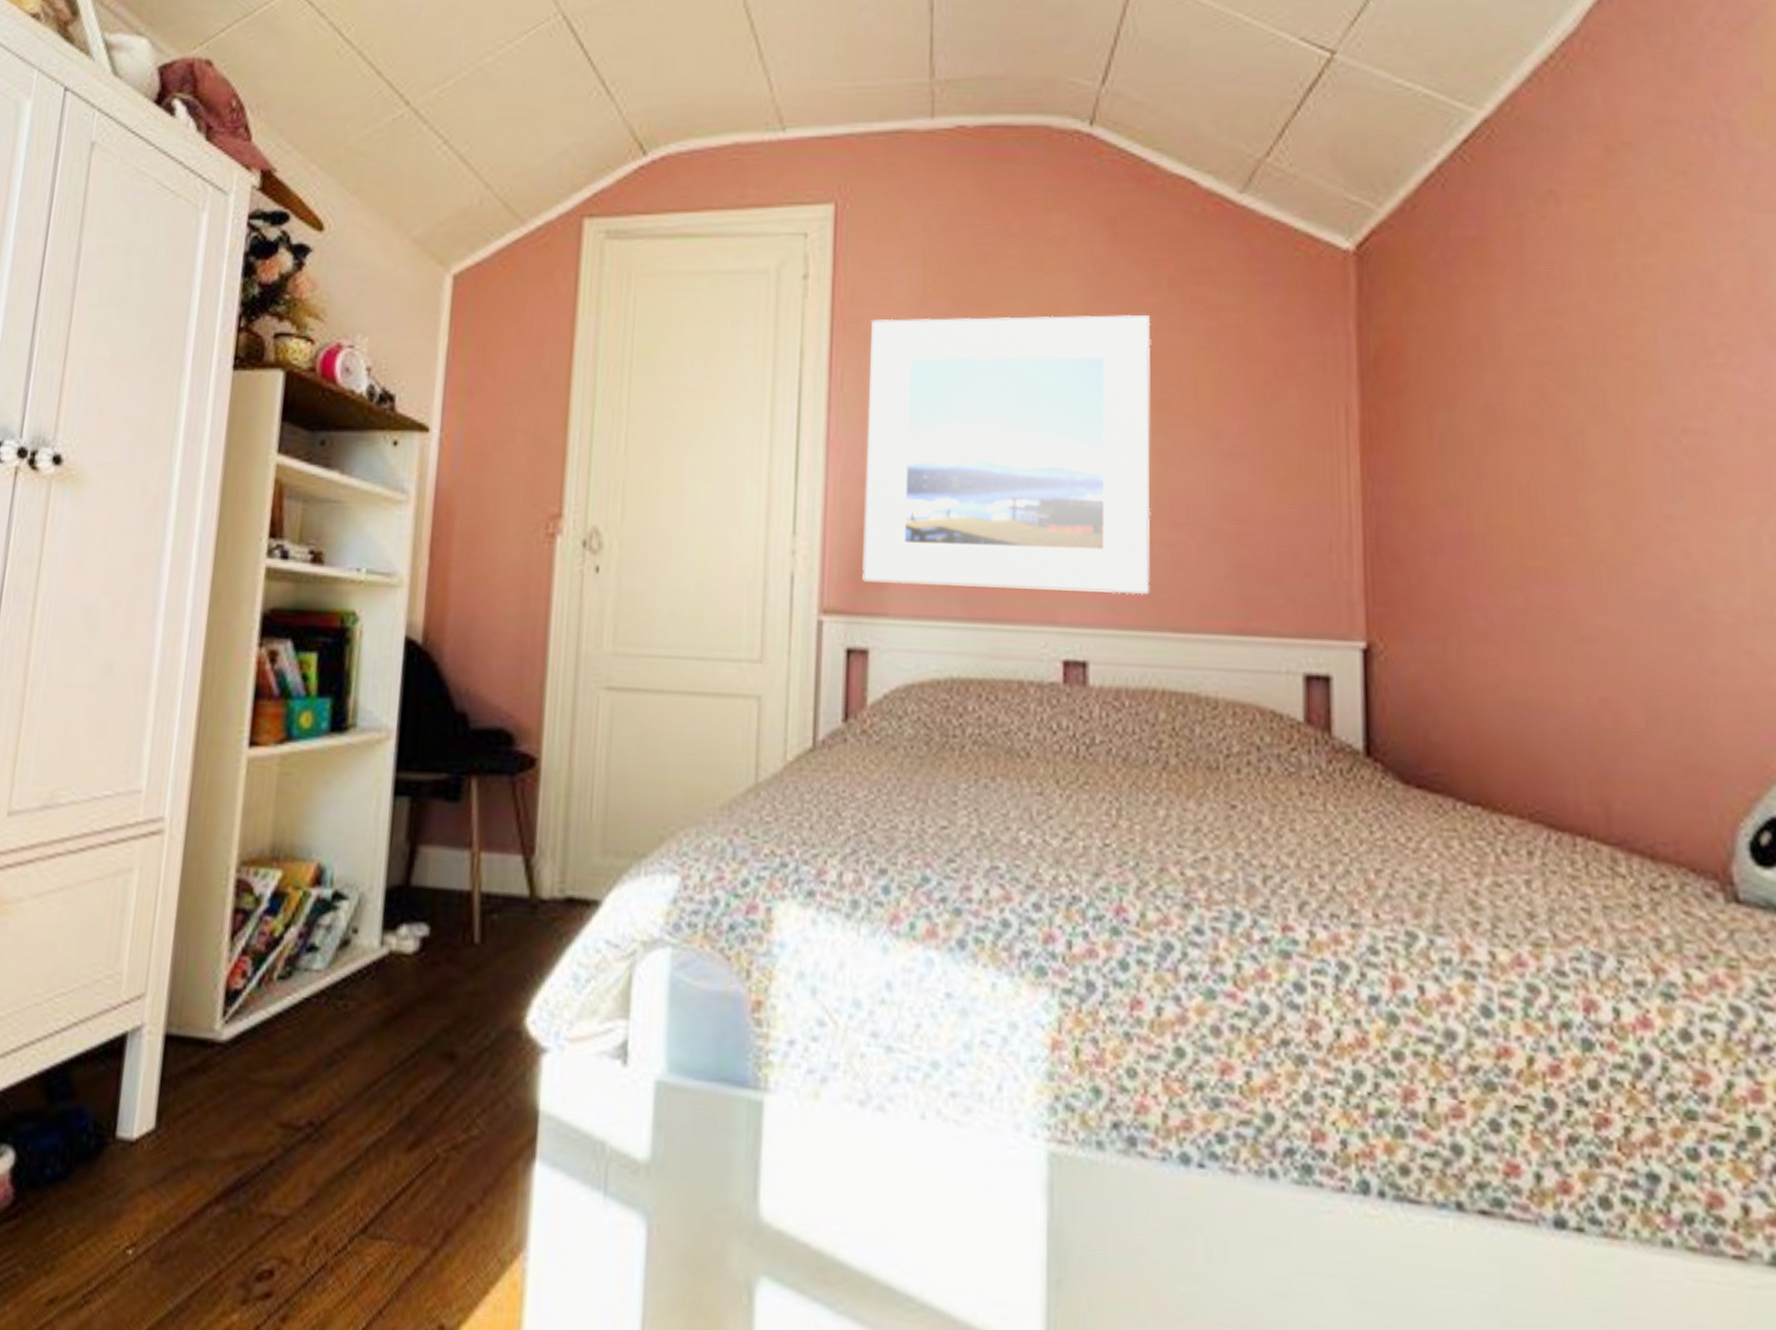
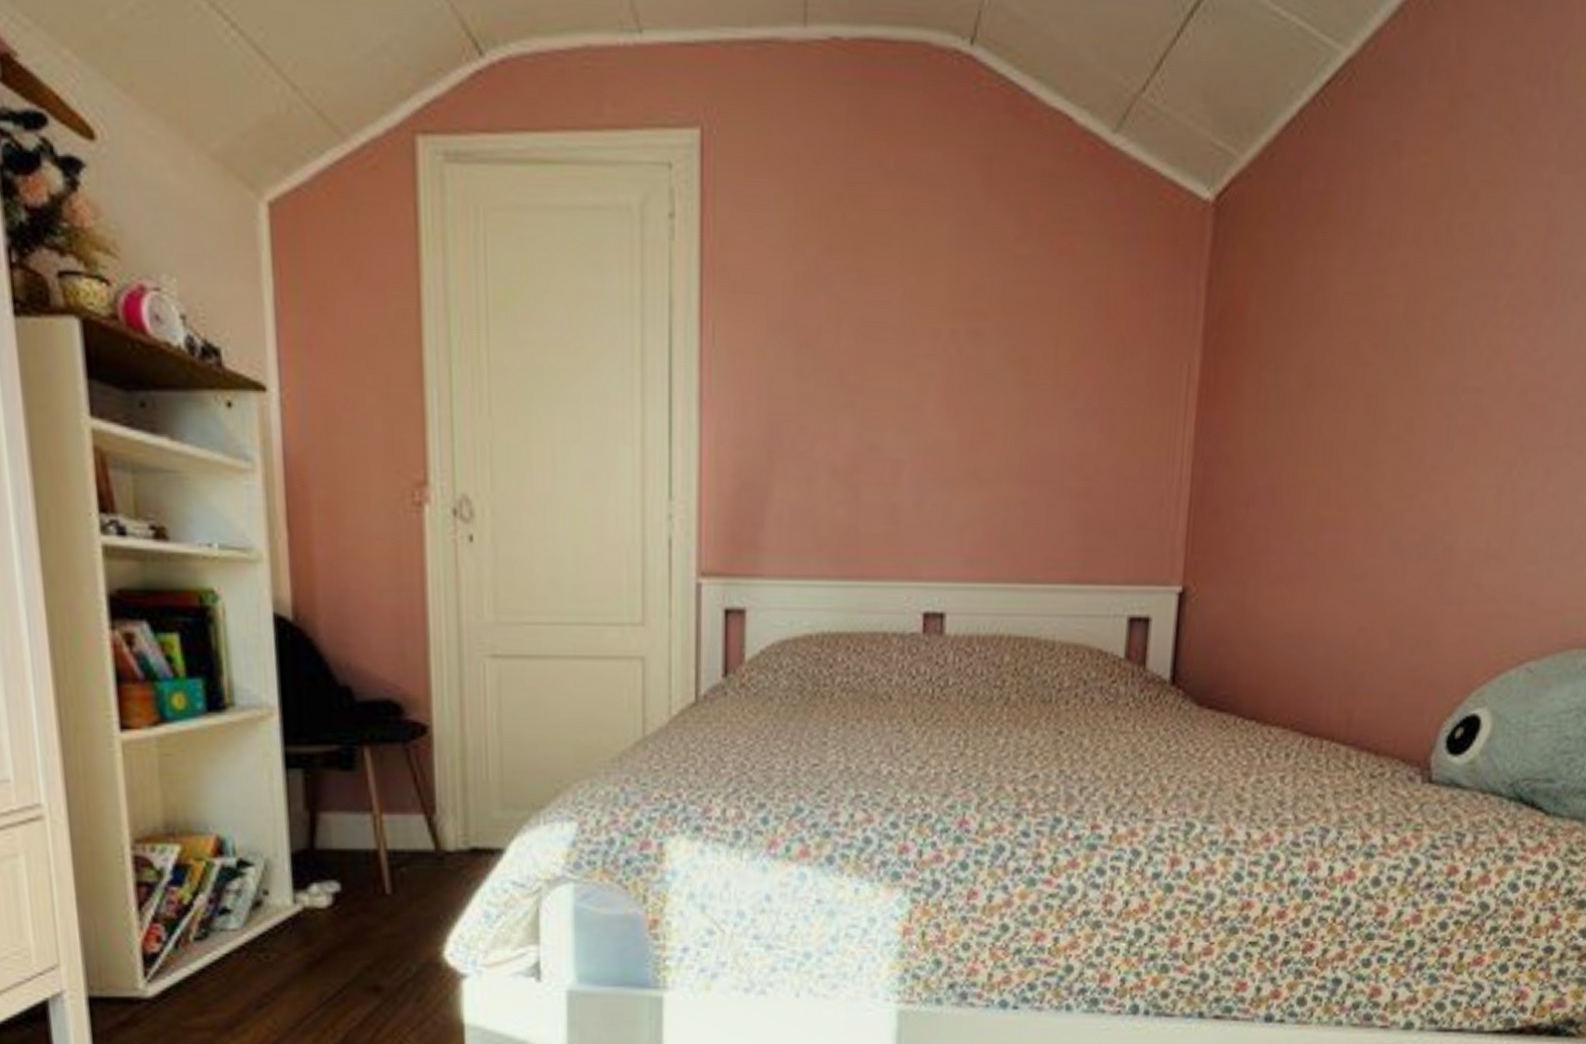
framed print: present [862,315,1151,595] -> none [738,265,1019,550]

